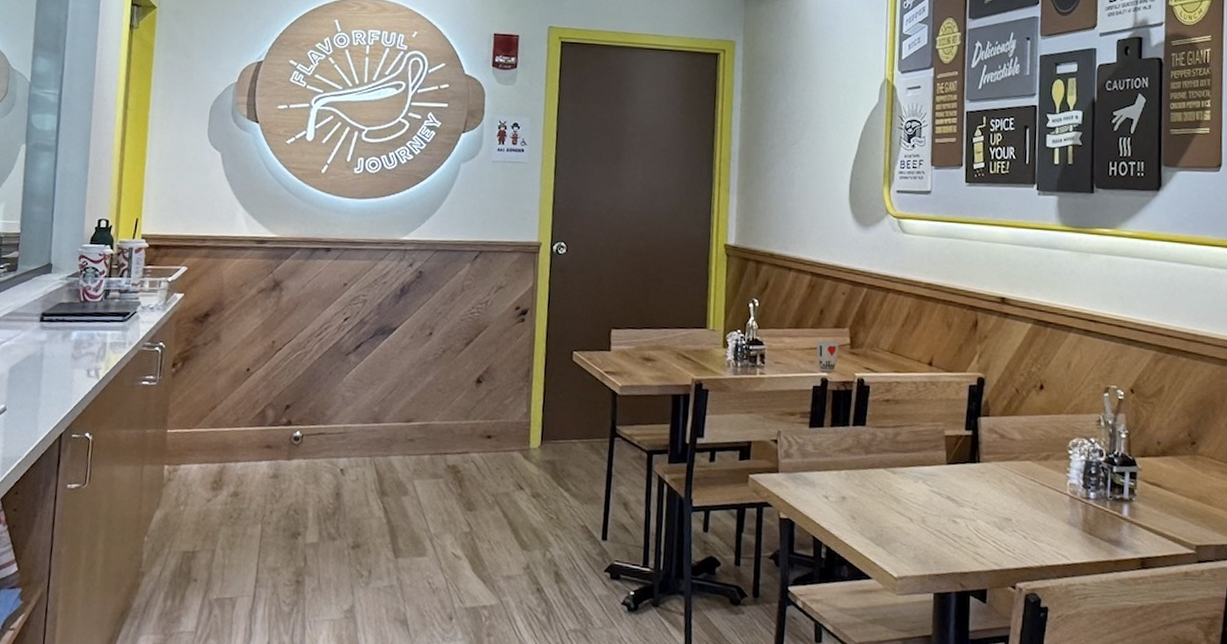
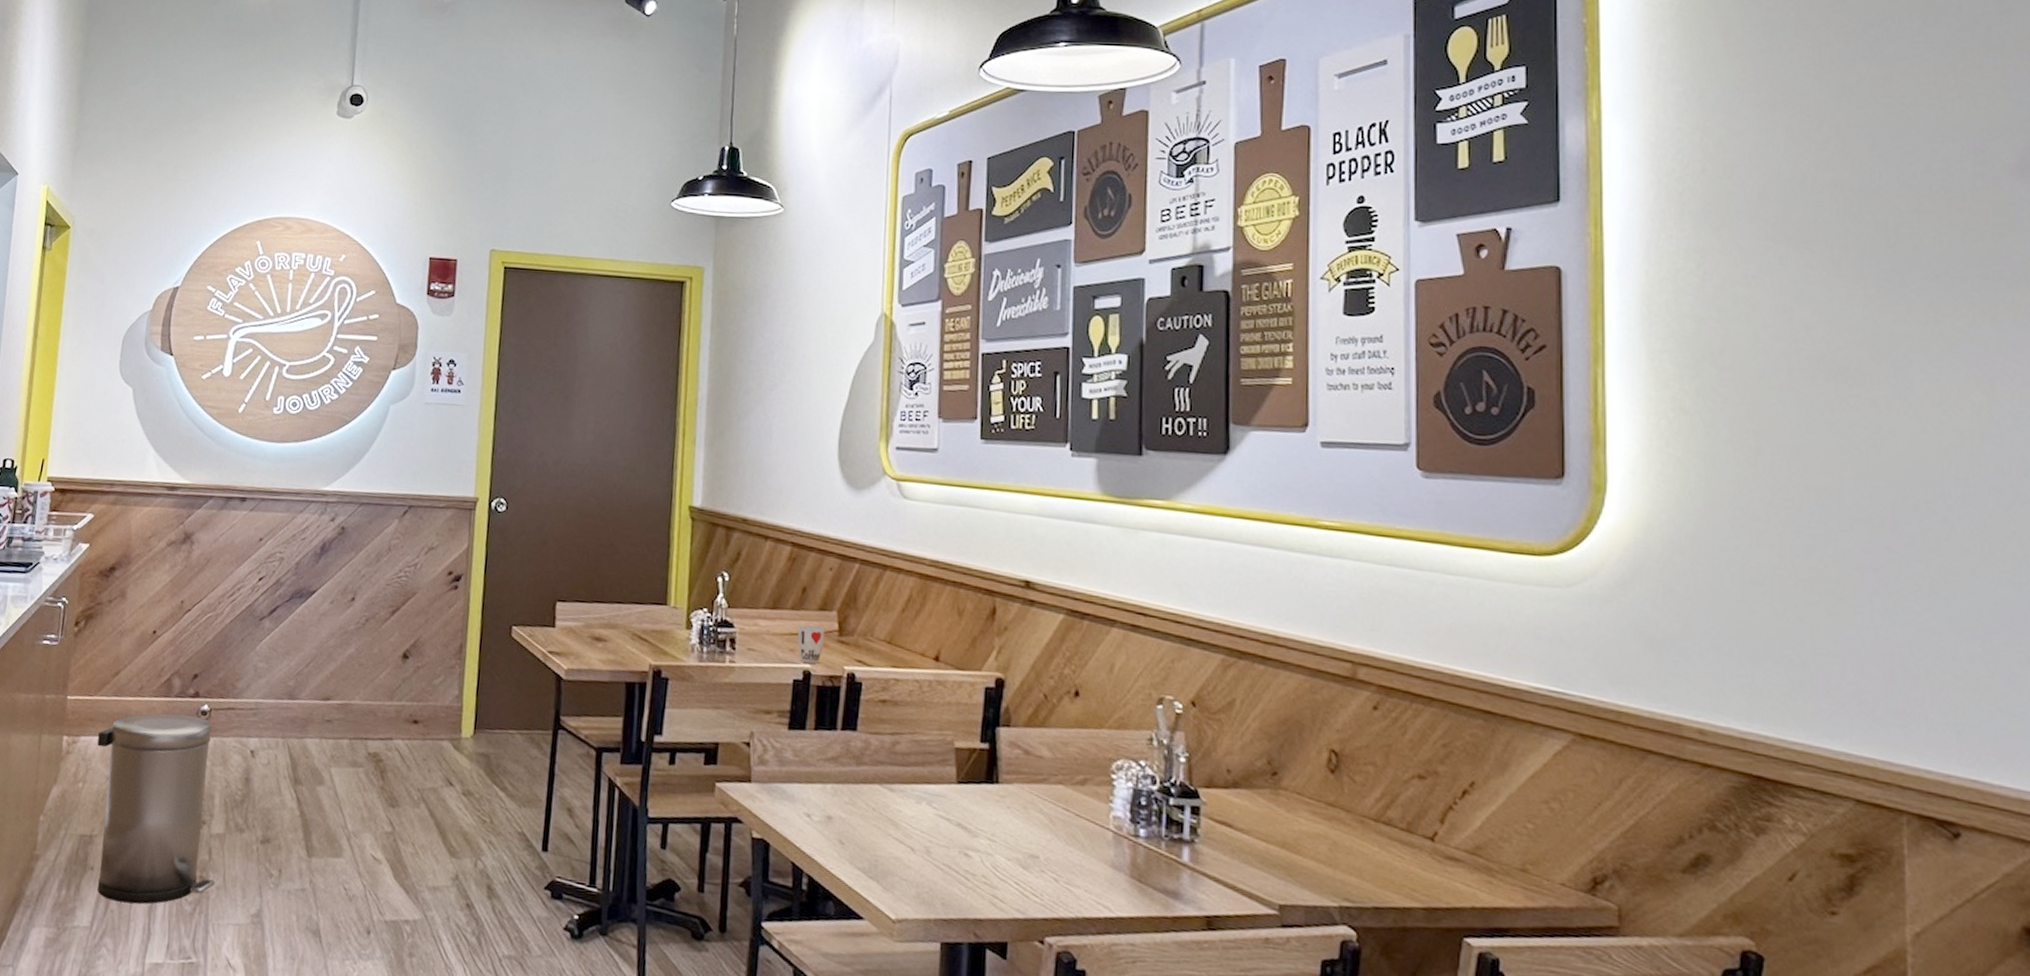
pedal bin: none [197,440,310,609] -> present [97,713,215,904]

